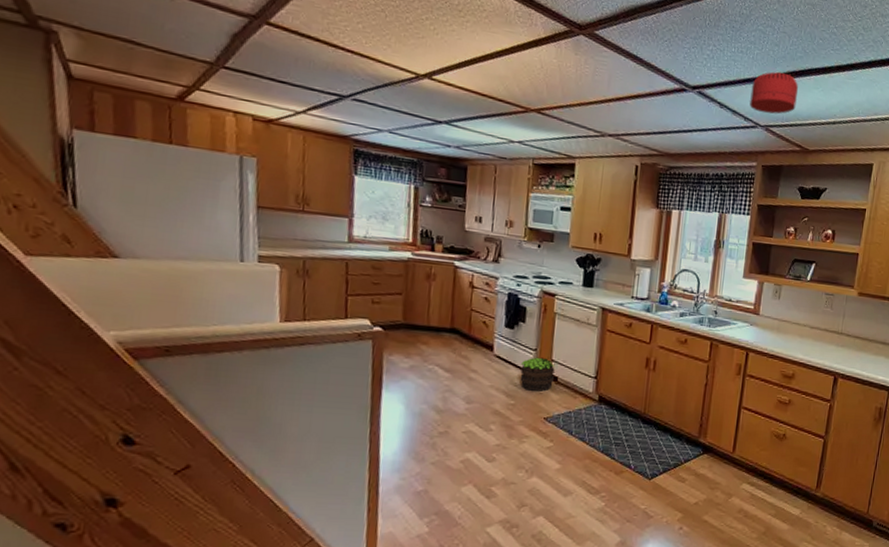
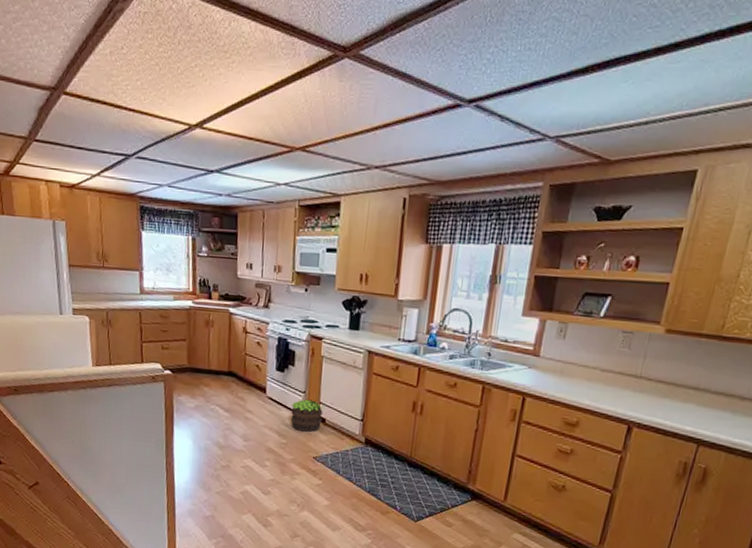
smoke detector: present [749,72,798,114] -> none [537,67,601,122]

